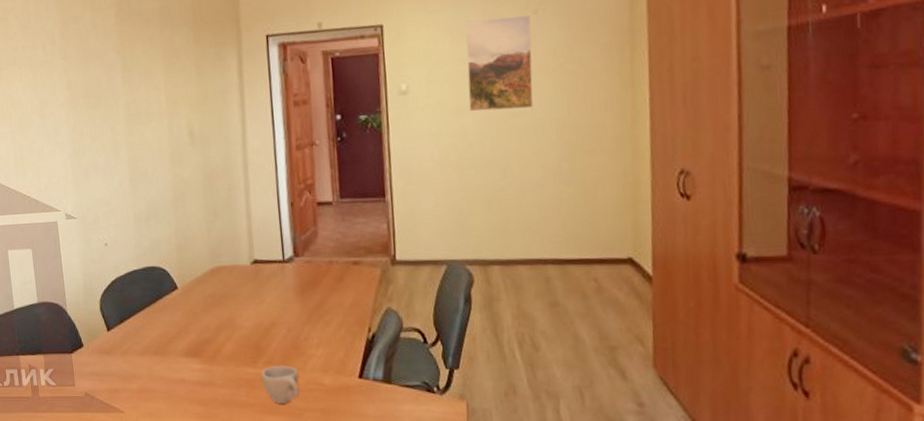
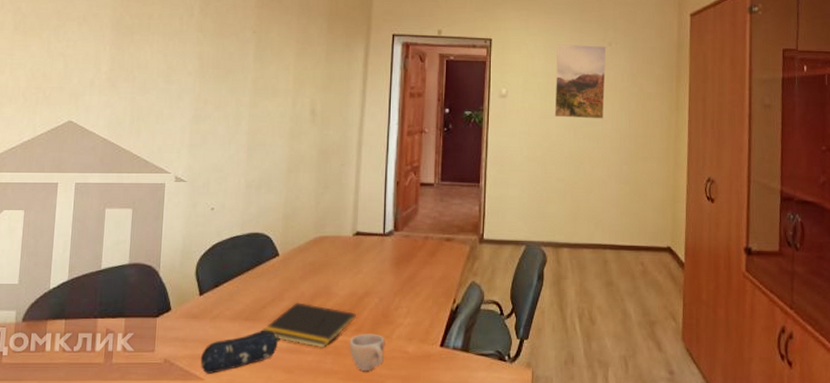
pencil case: none [117,363,191,406] -> present [200,330,280,374]
notepad: none [171,335,266,381] -> present [261,302,357,348]

